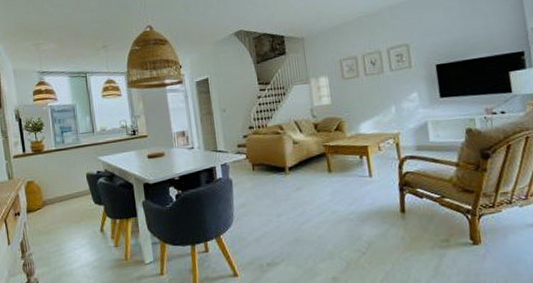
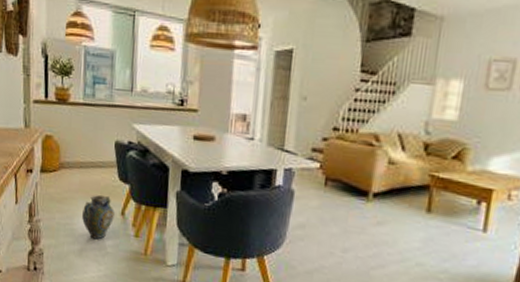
ceramic jug: none [67,218,95,258] -> present [82,195,114,240]

